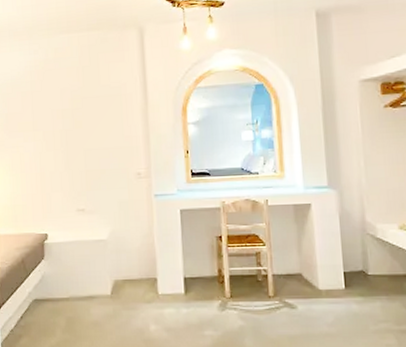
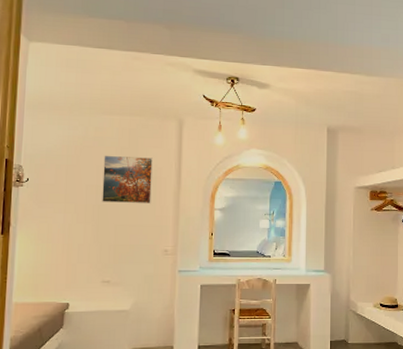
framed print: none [66,73,118,127] -> present [102,155,153,204]

